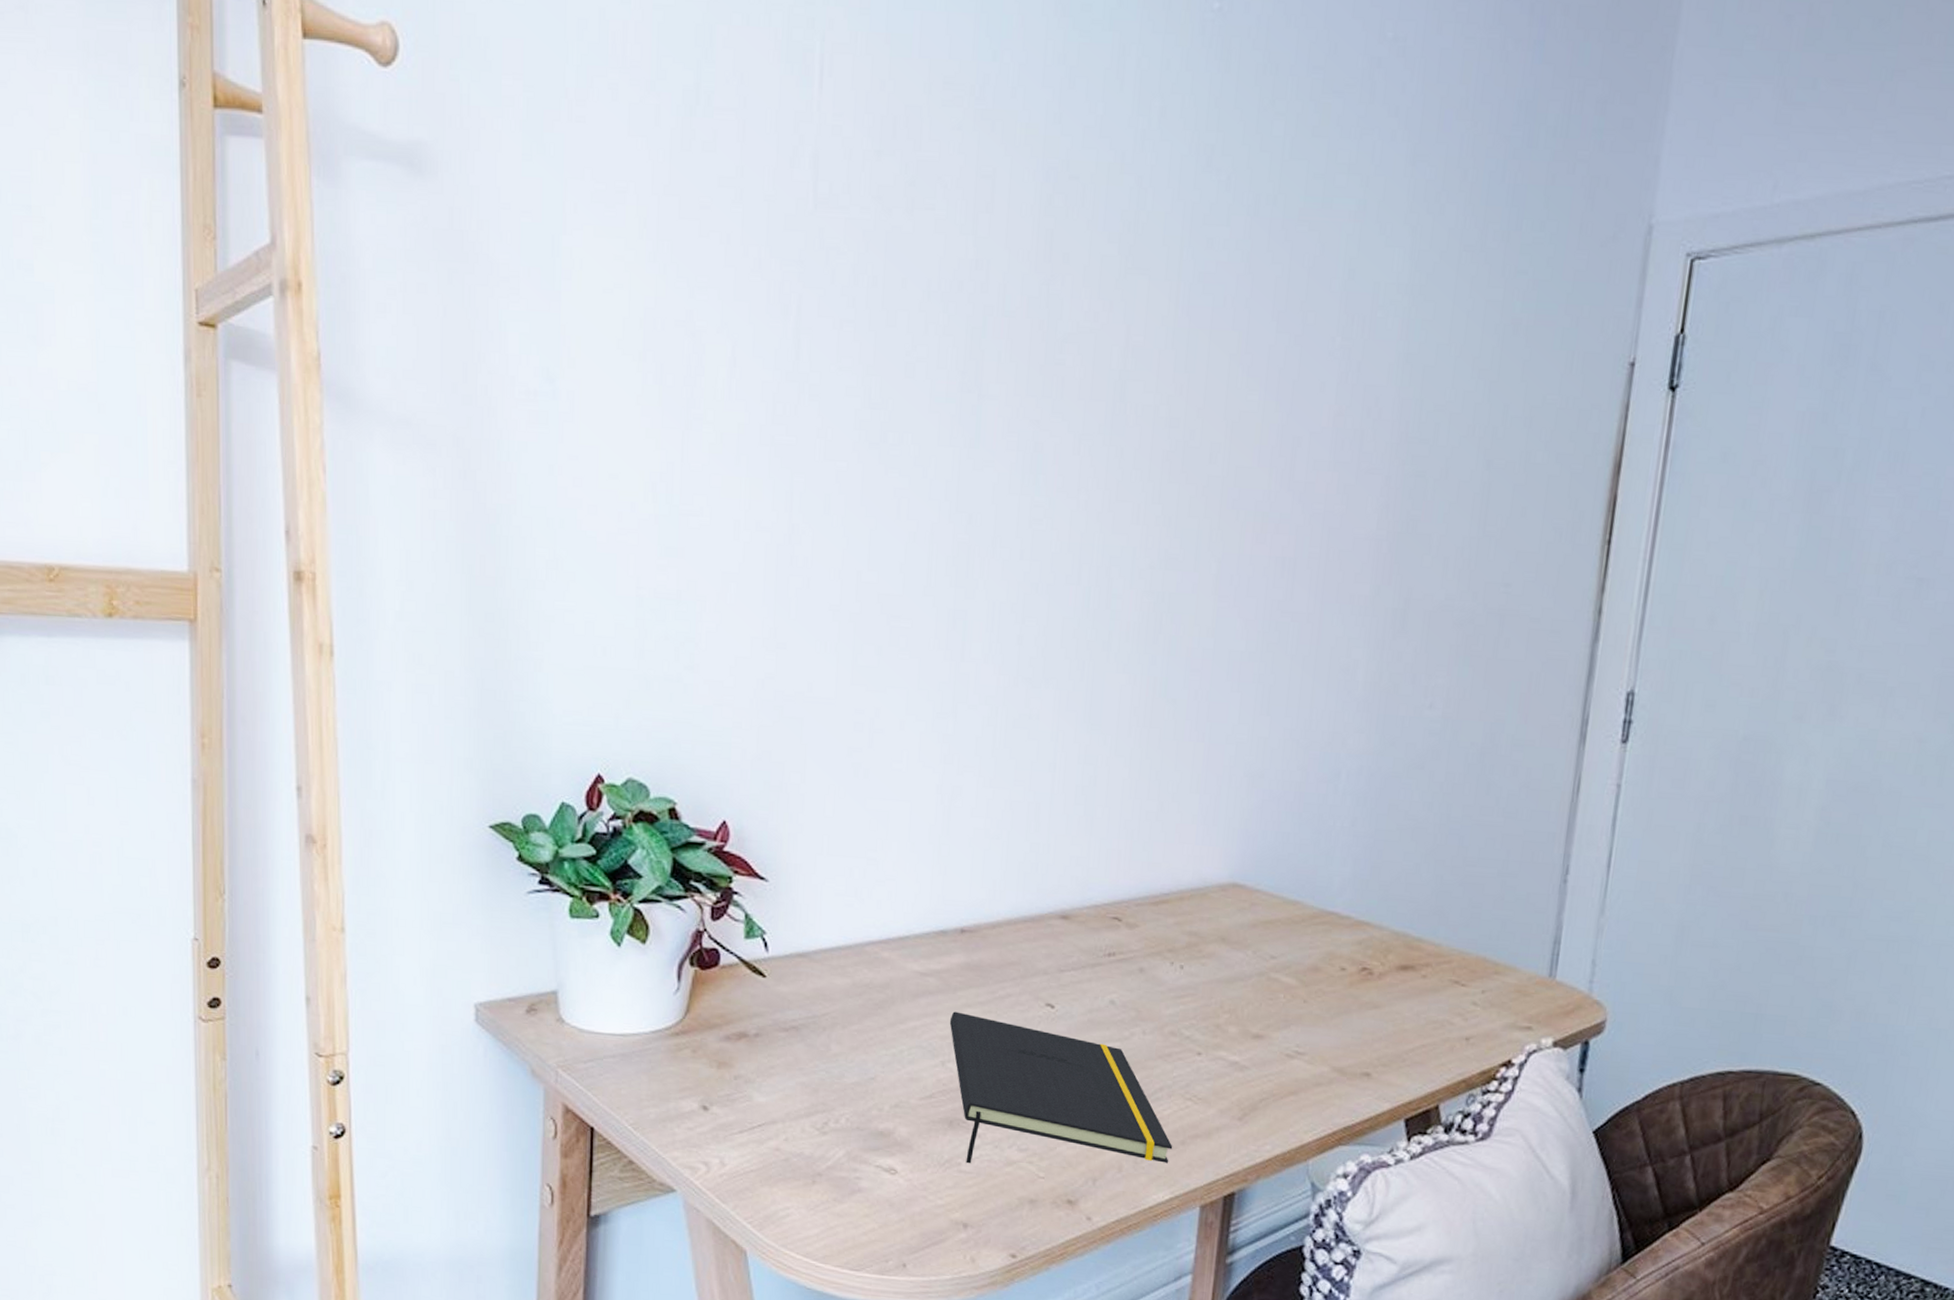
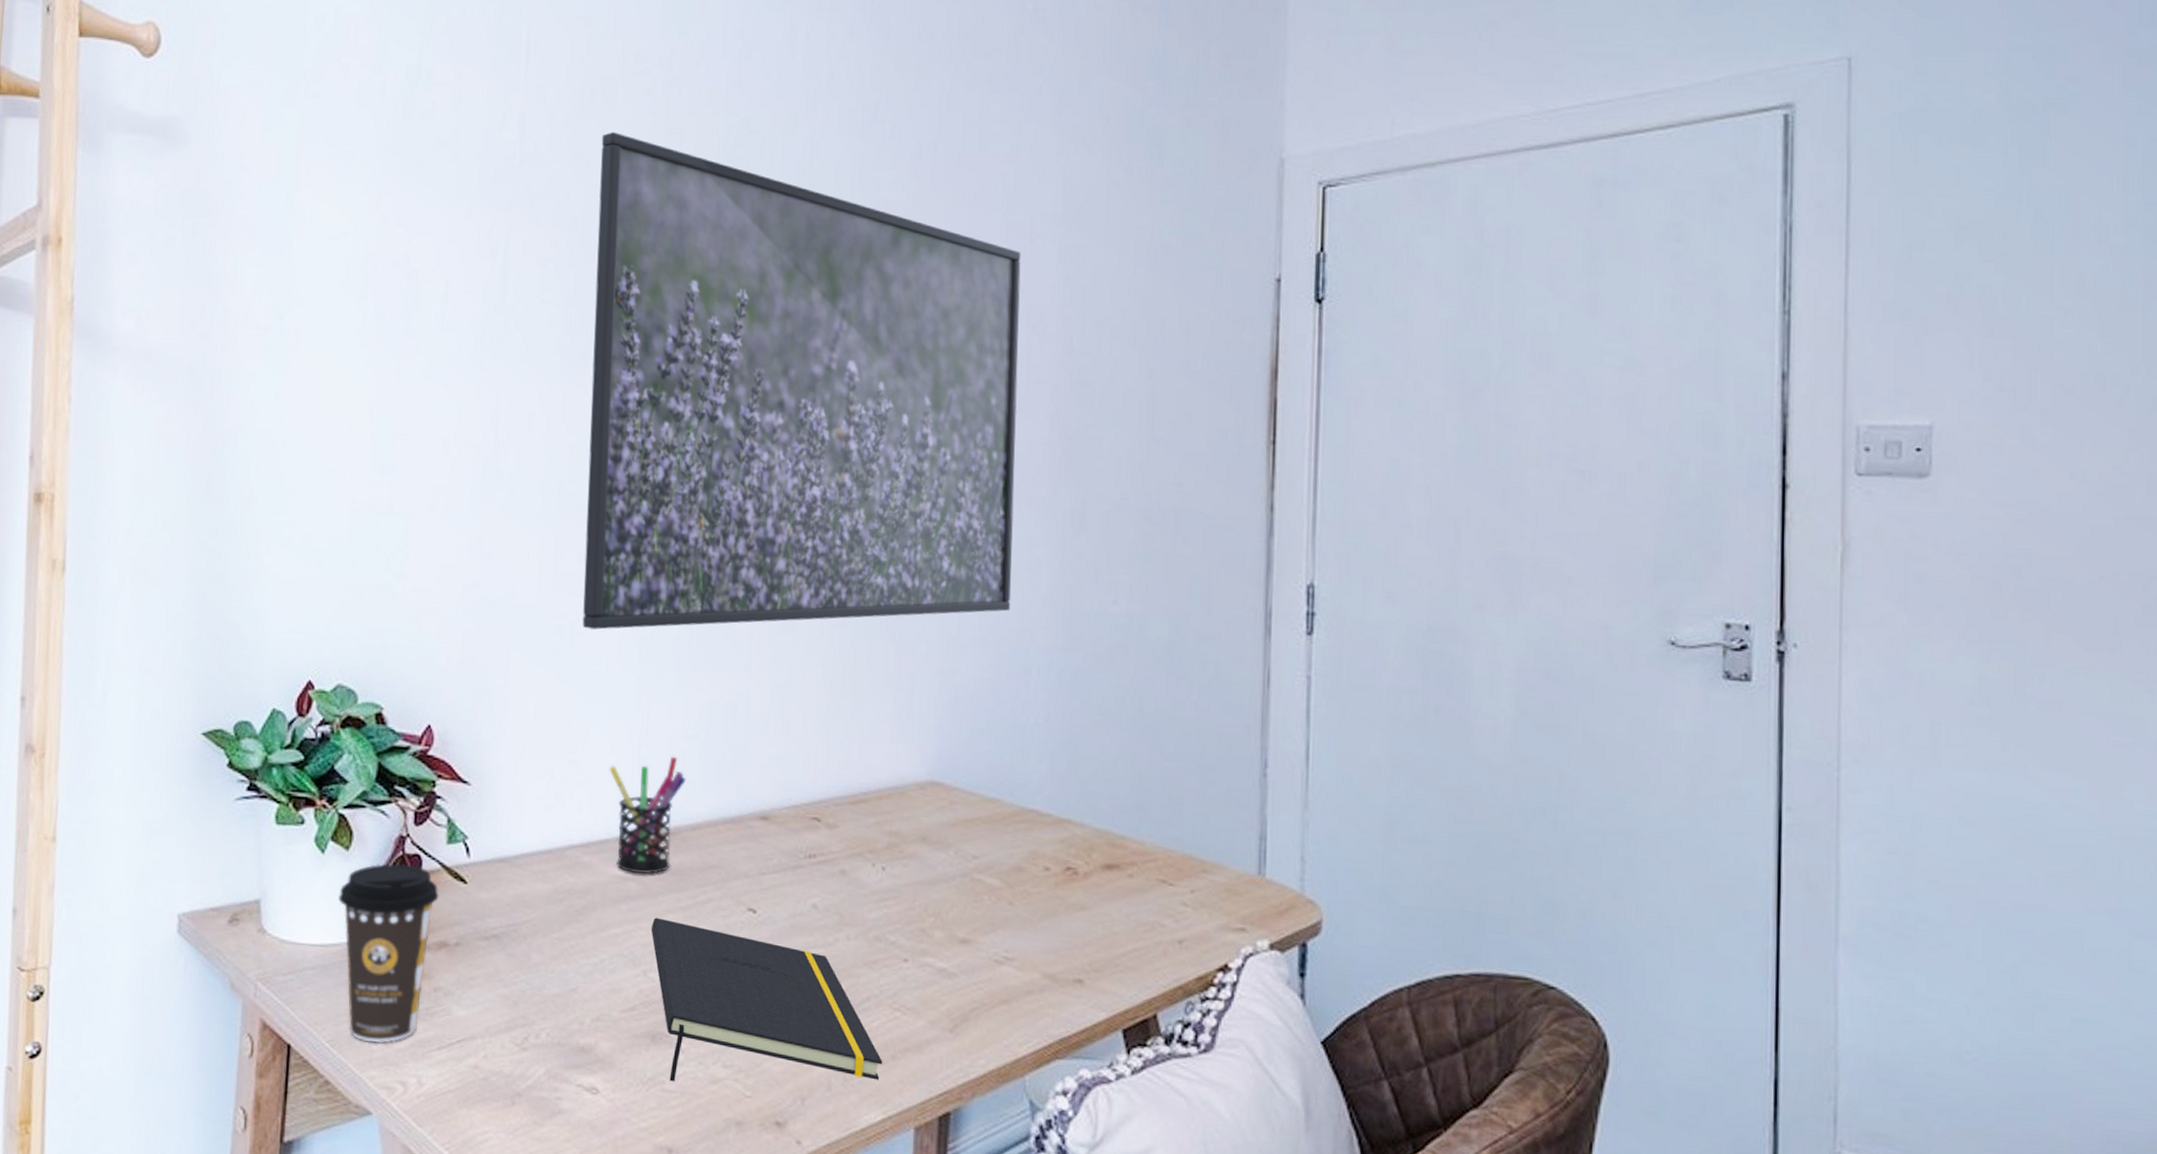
coffee cup: none [636,957,738,1126] -> present [338,863,439,1042]
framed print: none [882,172,1361,726] -> present [582,131,1021,630]
pen holder: none [909,855,987,970] -> present [609,756,686,874]

